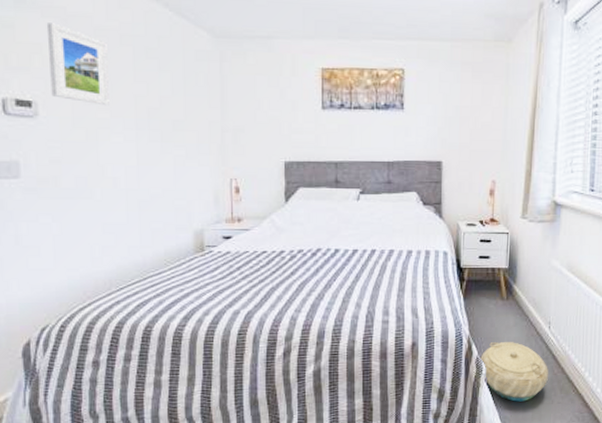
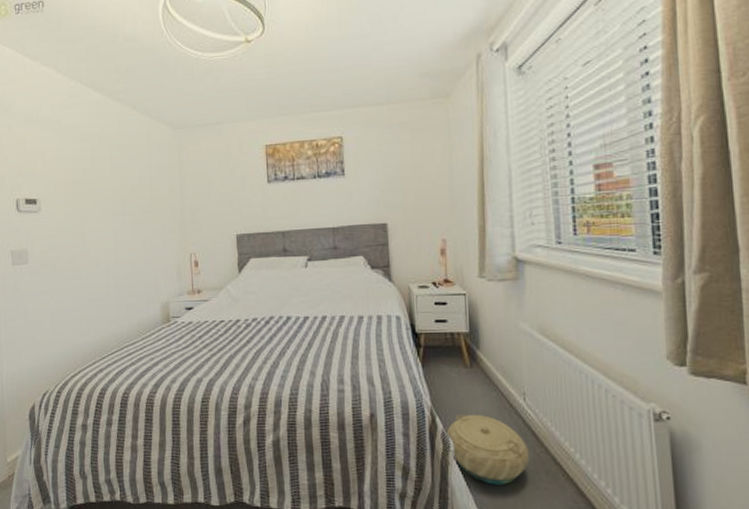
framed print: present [46,23,109,106] -> none [47,134,93,198]

